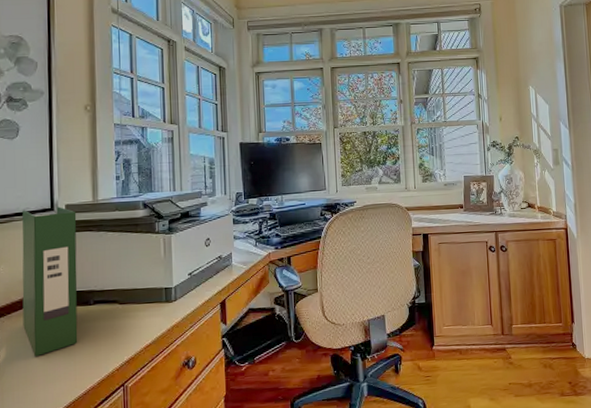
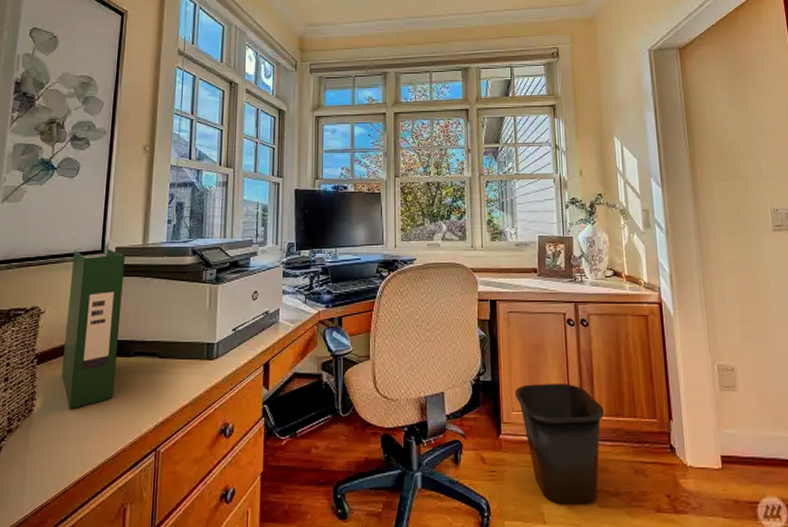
waste bin: none [445,299,519,397] -> present [514,383,604,504]

